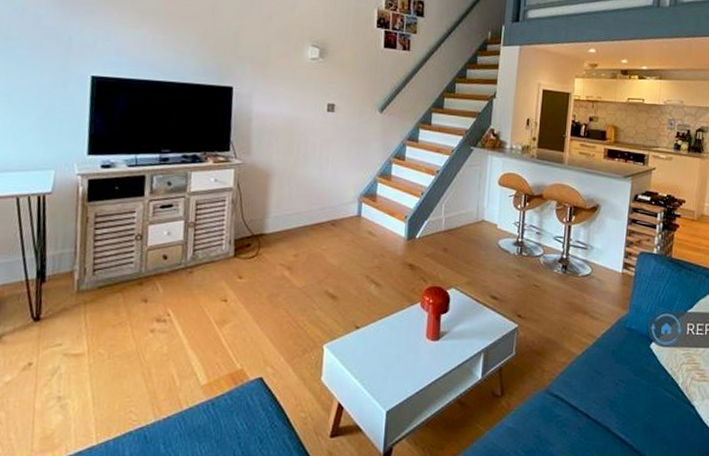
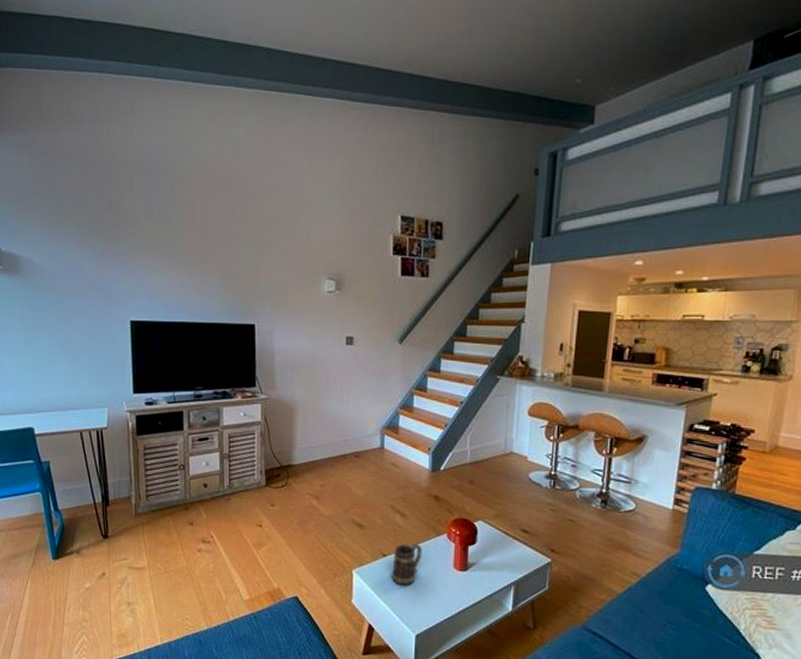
mug: none [364,313,396,359] -> present [392,543,422,586]

